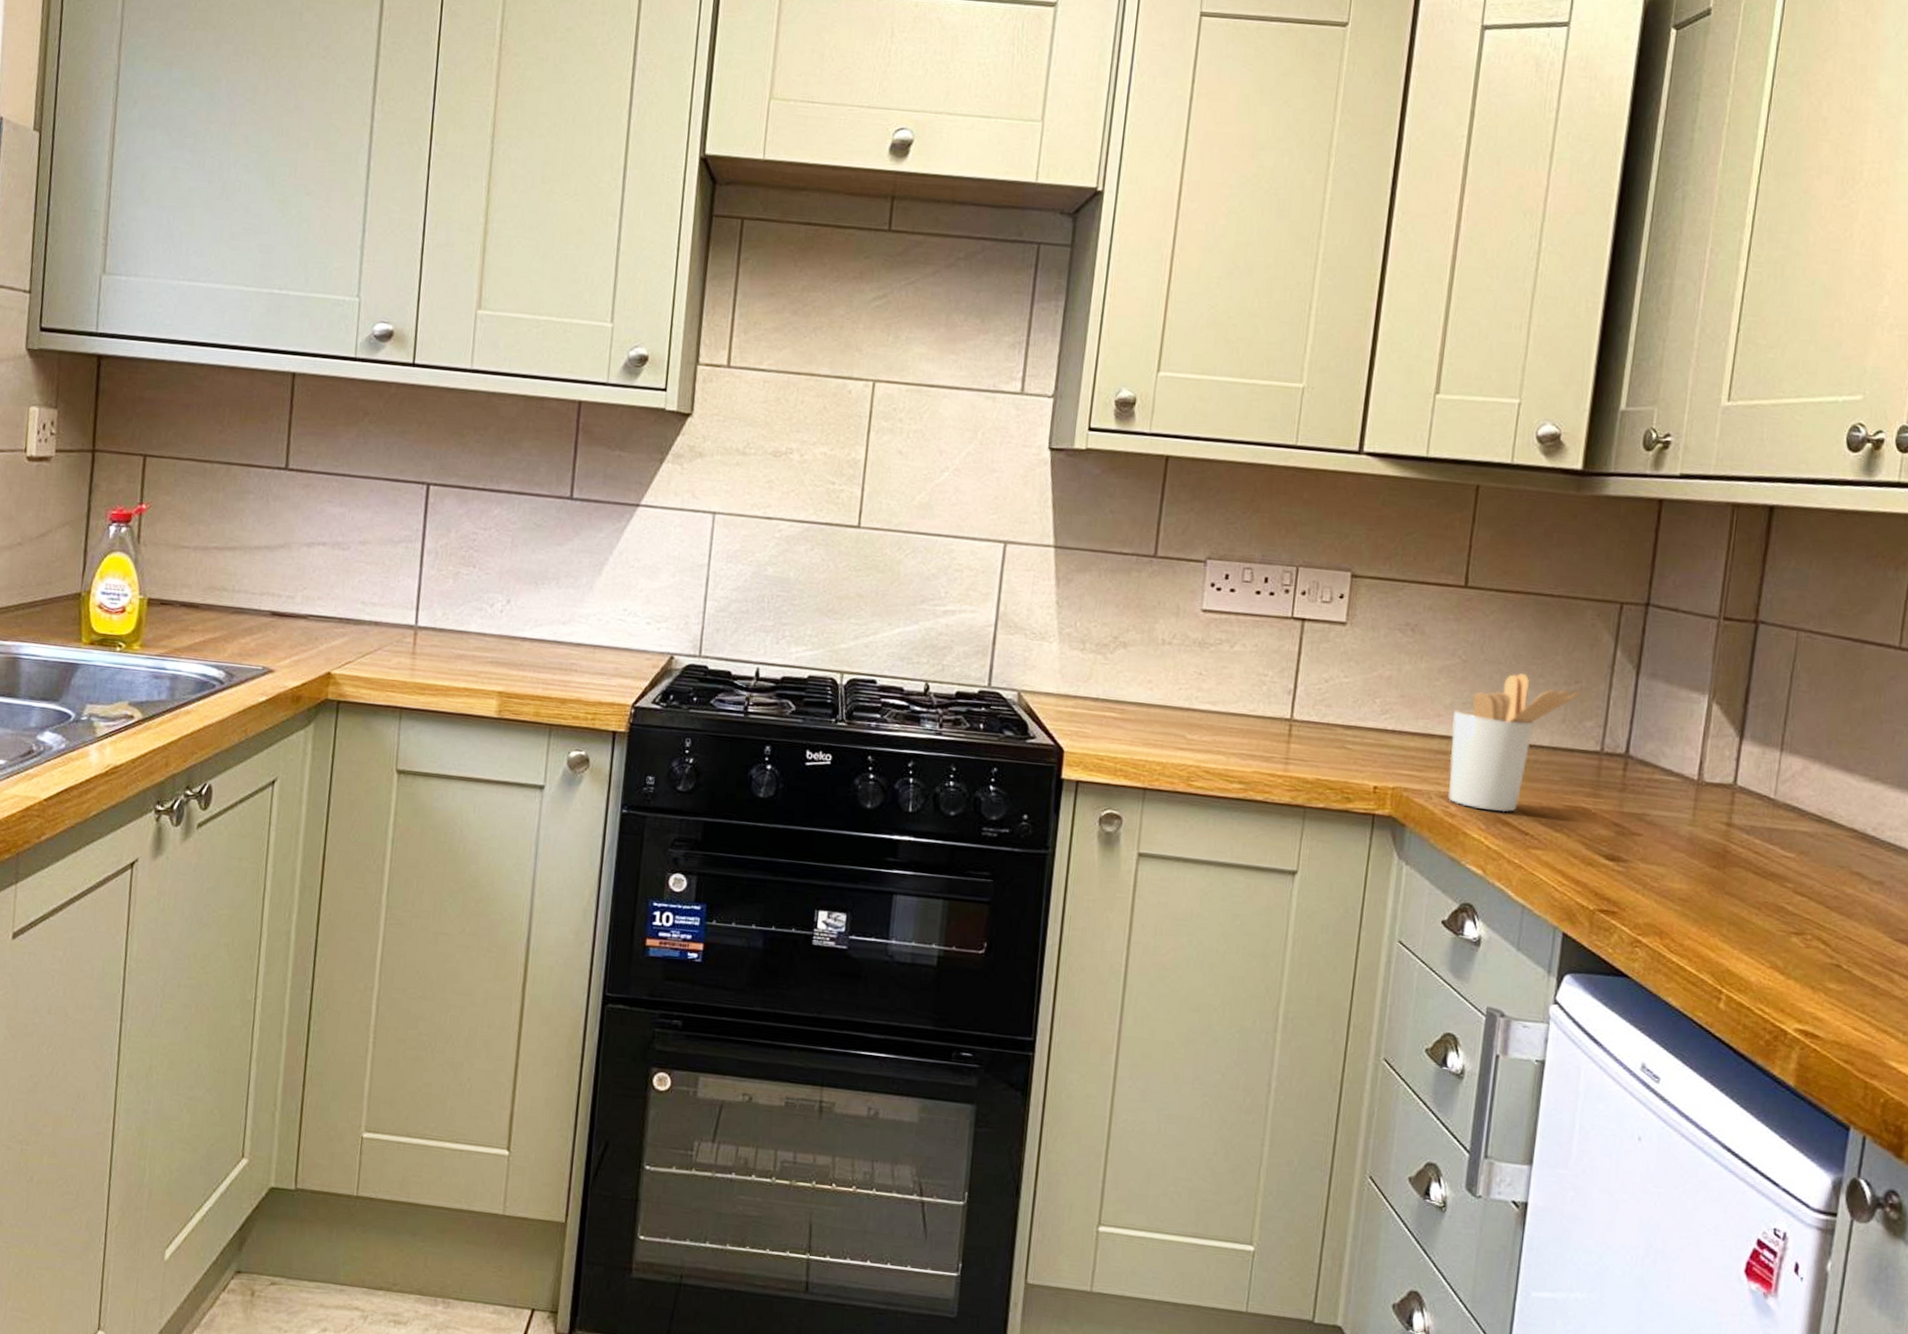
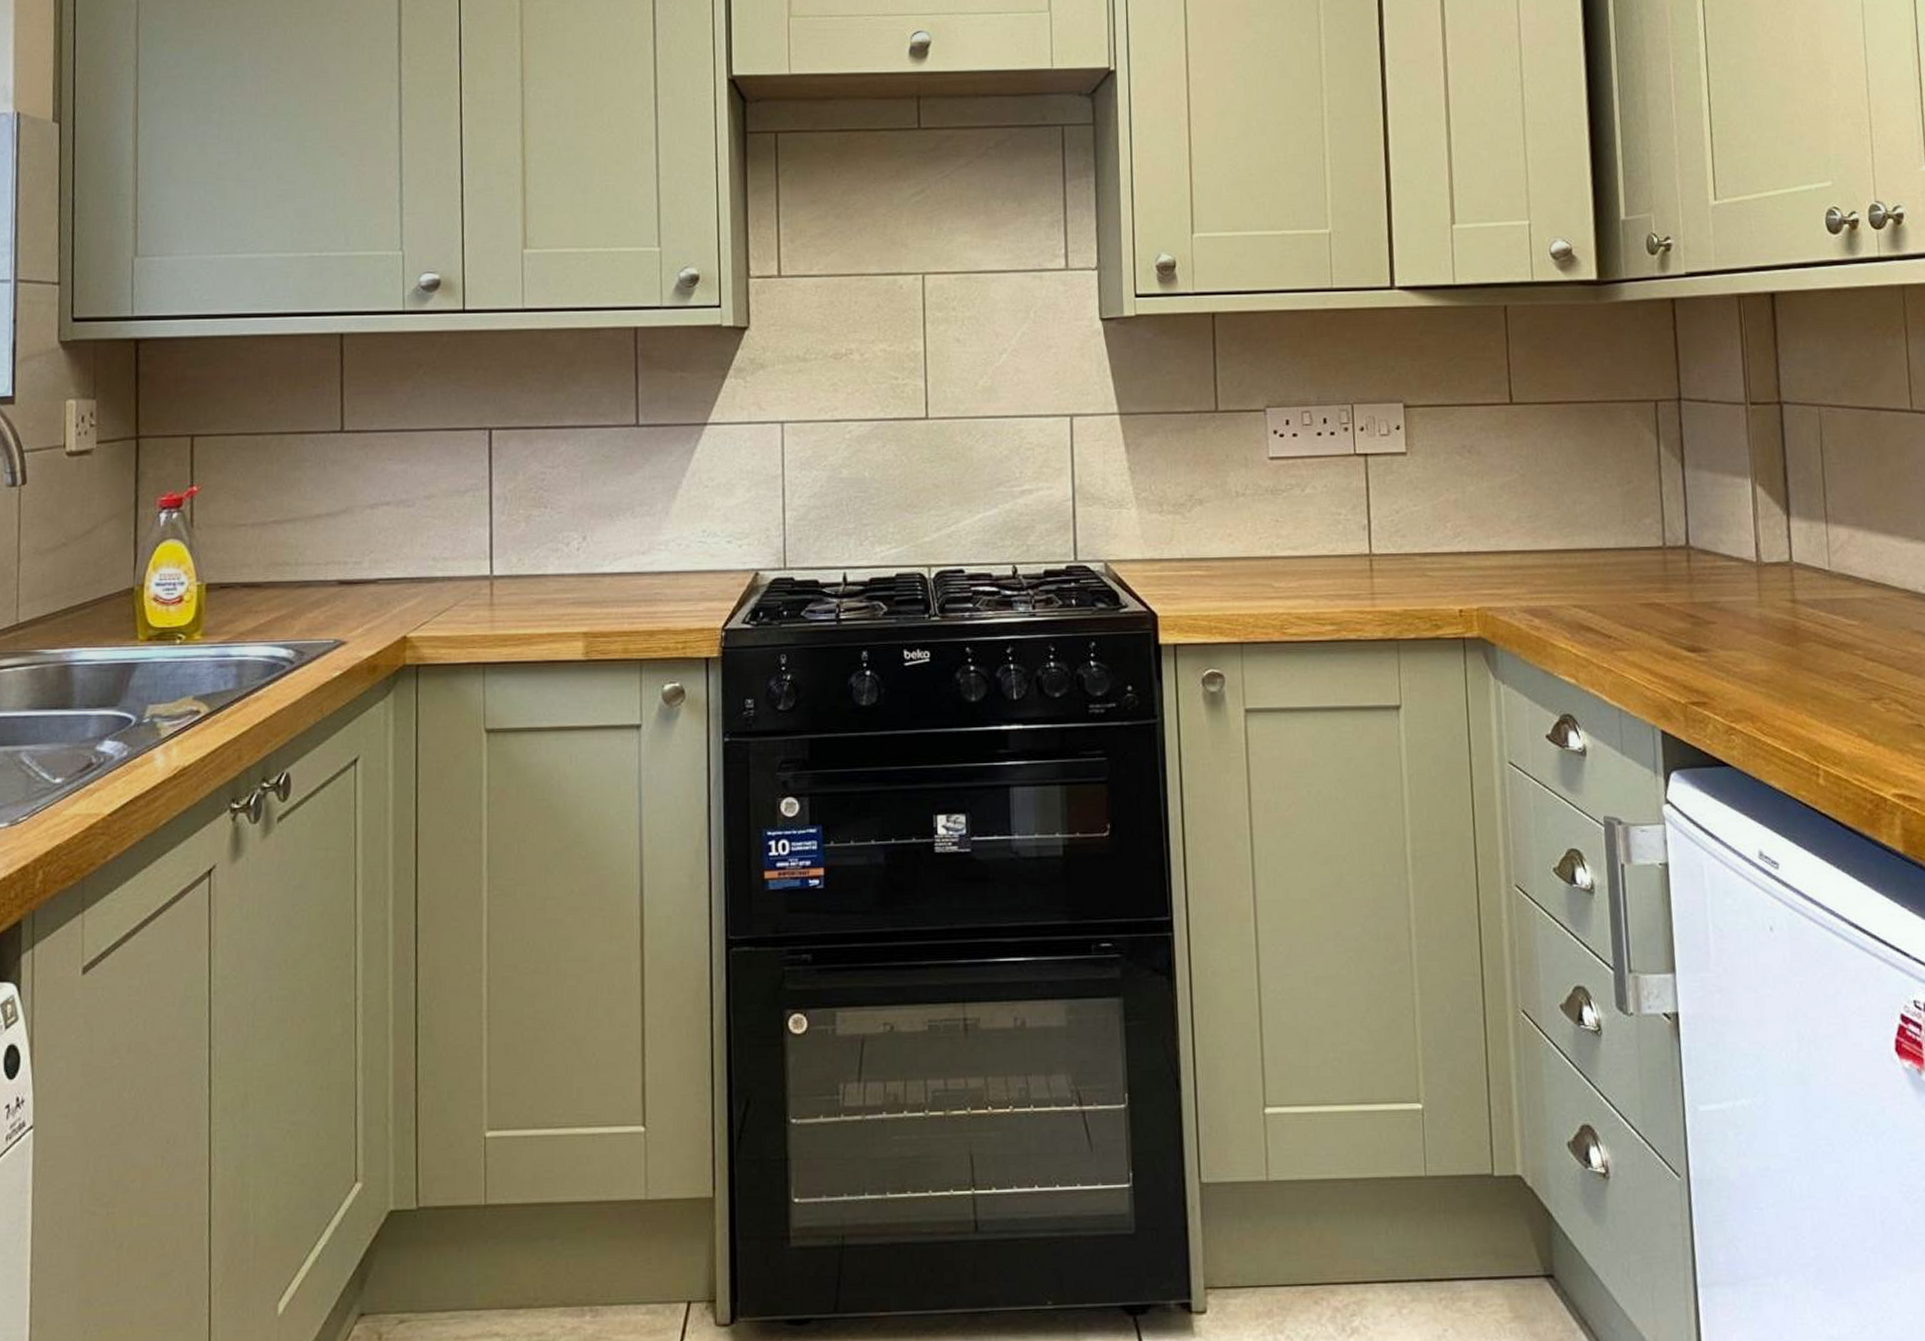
utensil holder: present [1448,673,1582,813] -> none [1521,481,1636,619]

